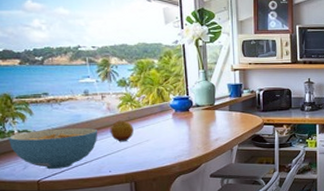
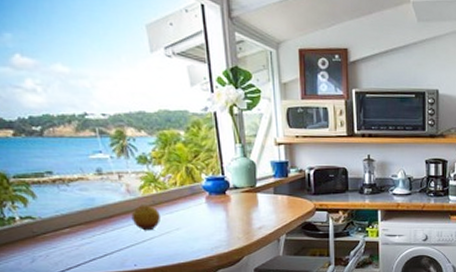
cereal bowl: present [8,128,98,170] -> none [8,215,118,264]

